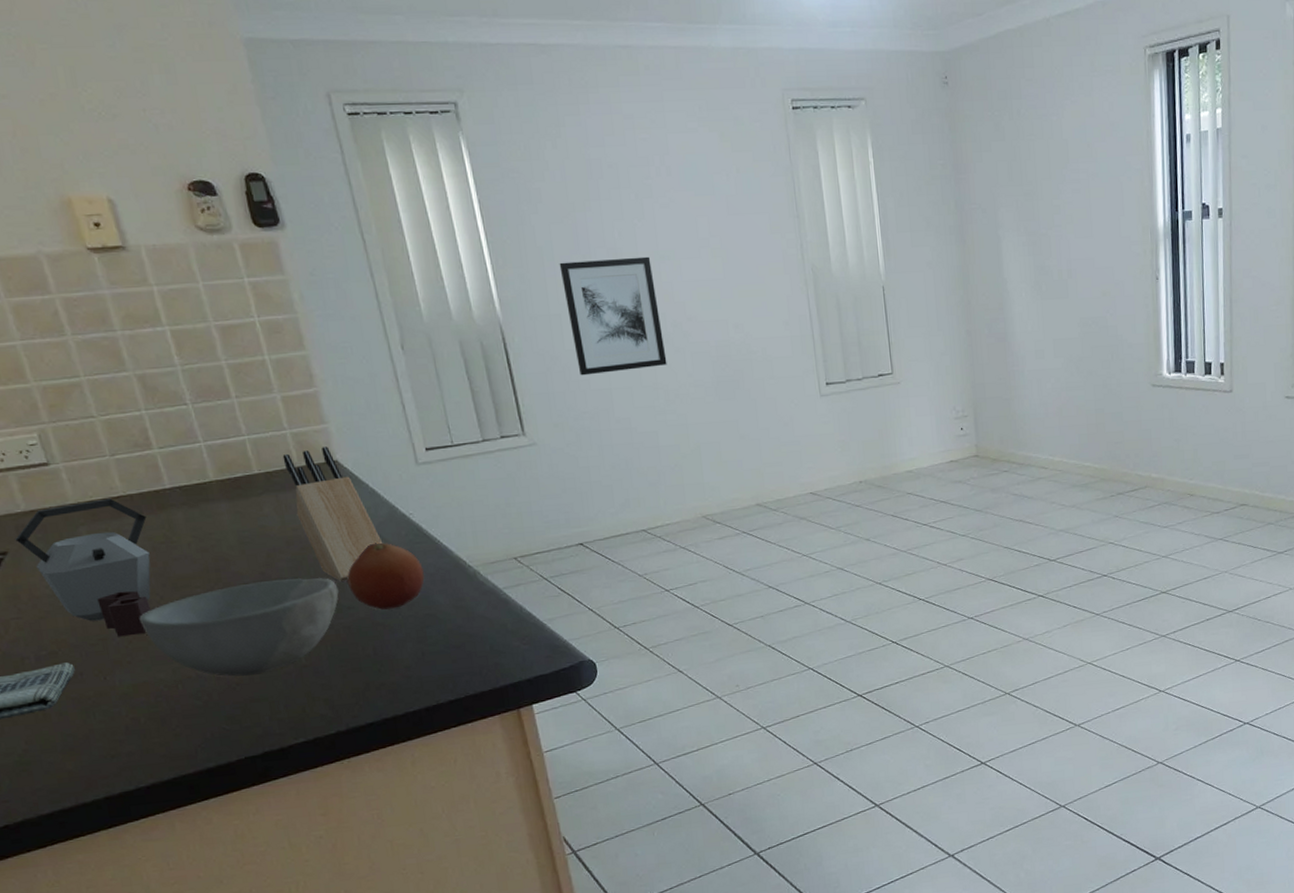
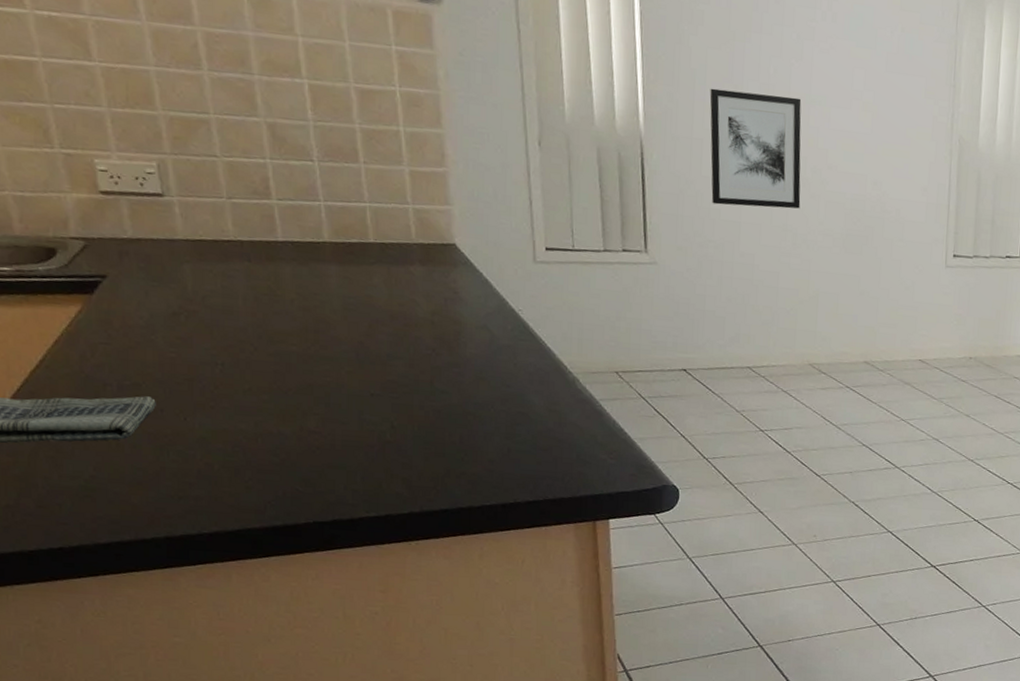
kettle: present [15,498,152,637] -> none [117,239,254,382]
bowl: present [139,578,339,677] -> none [229,350,435,442]
knife block: present [282,446,383,582] -> none [401,228,488,365]
fruit: present [347,542,425,610] -> none [446,332,523,402]

